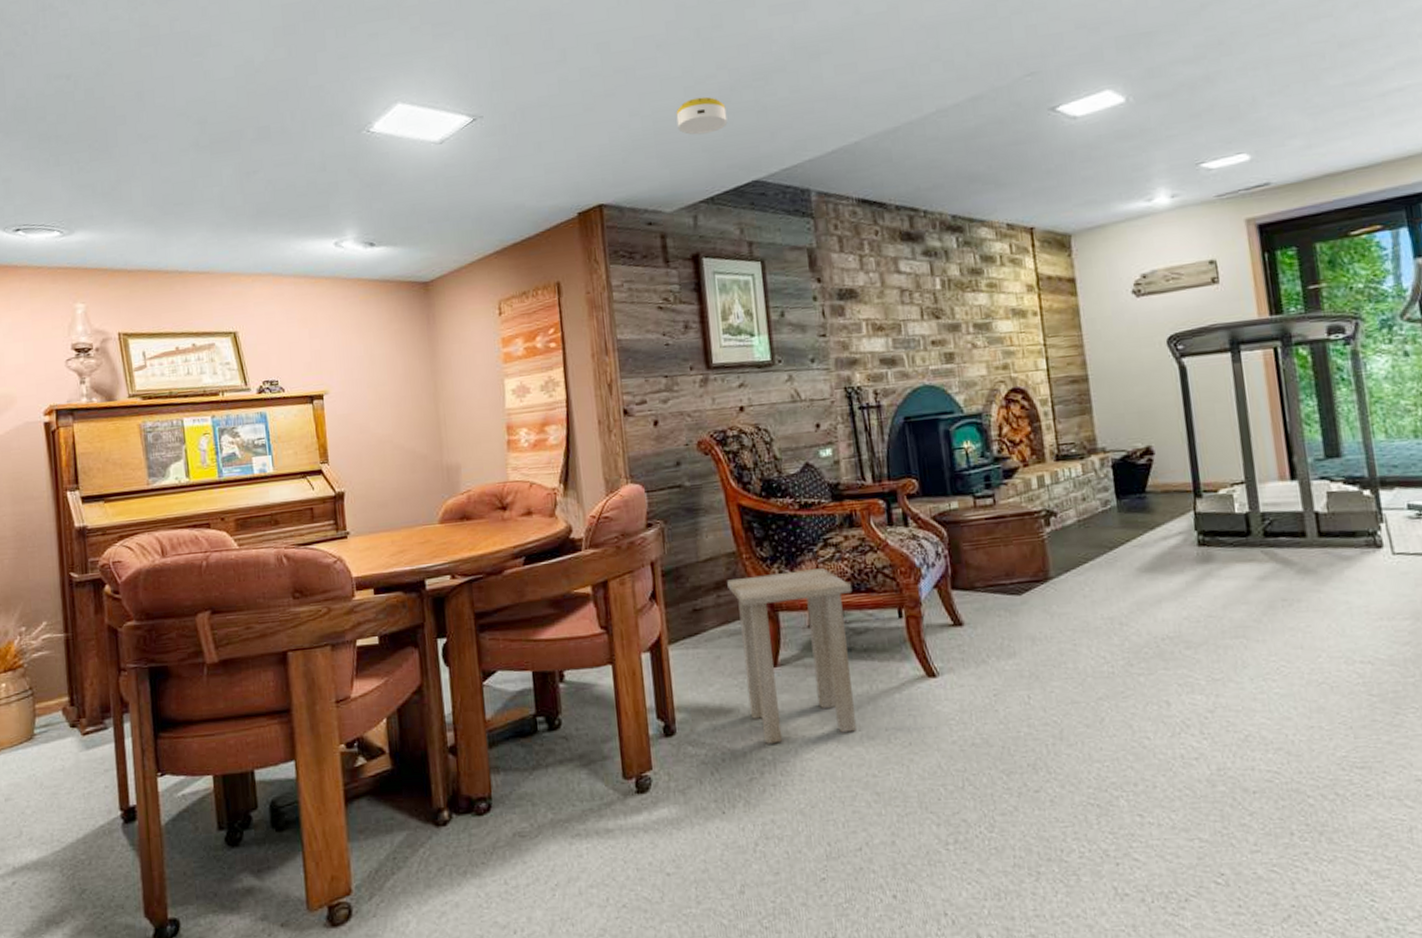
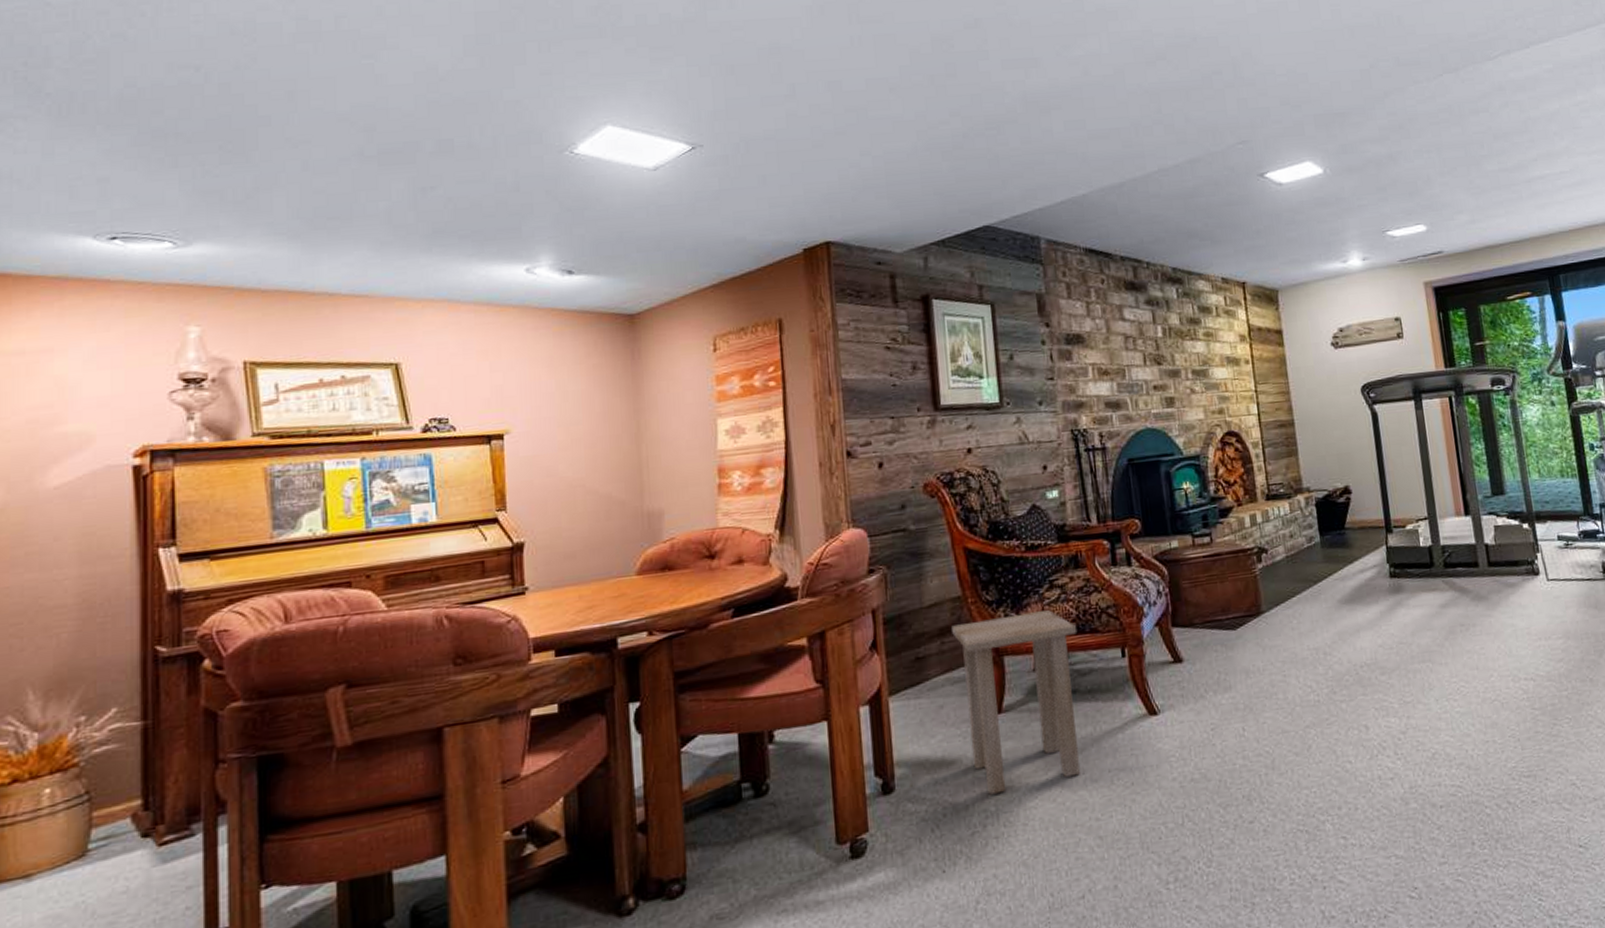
smoke detector: present [676,96,728,135] -> none [908,141,960,178]

